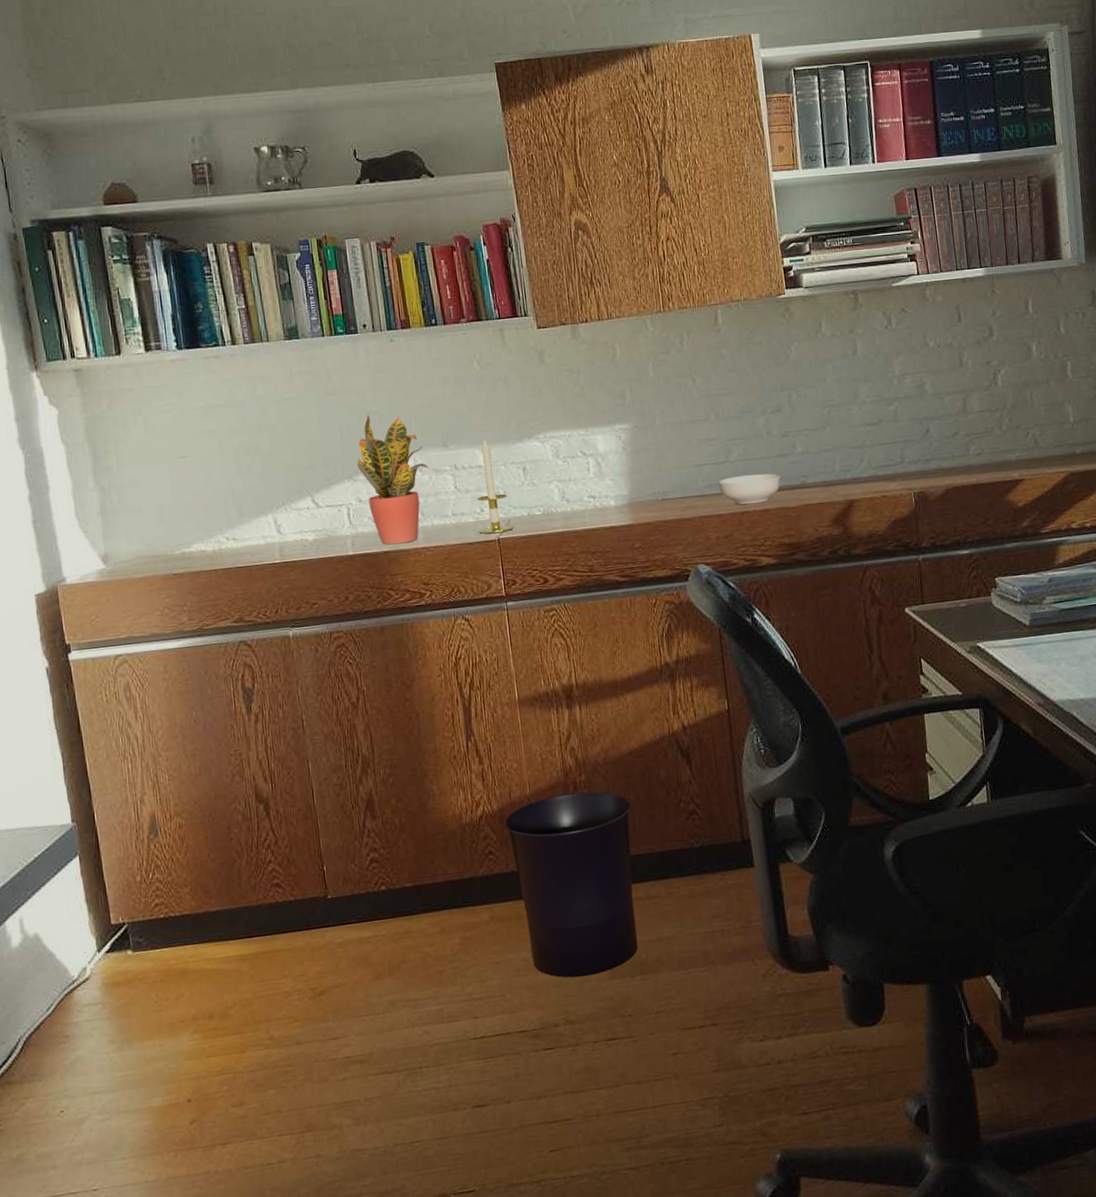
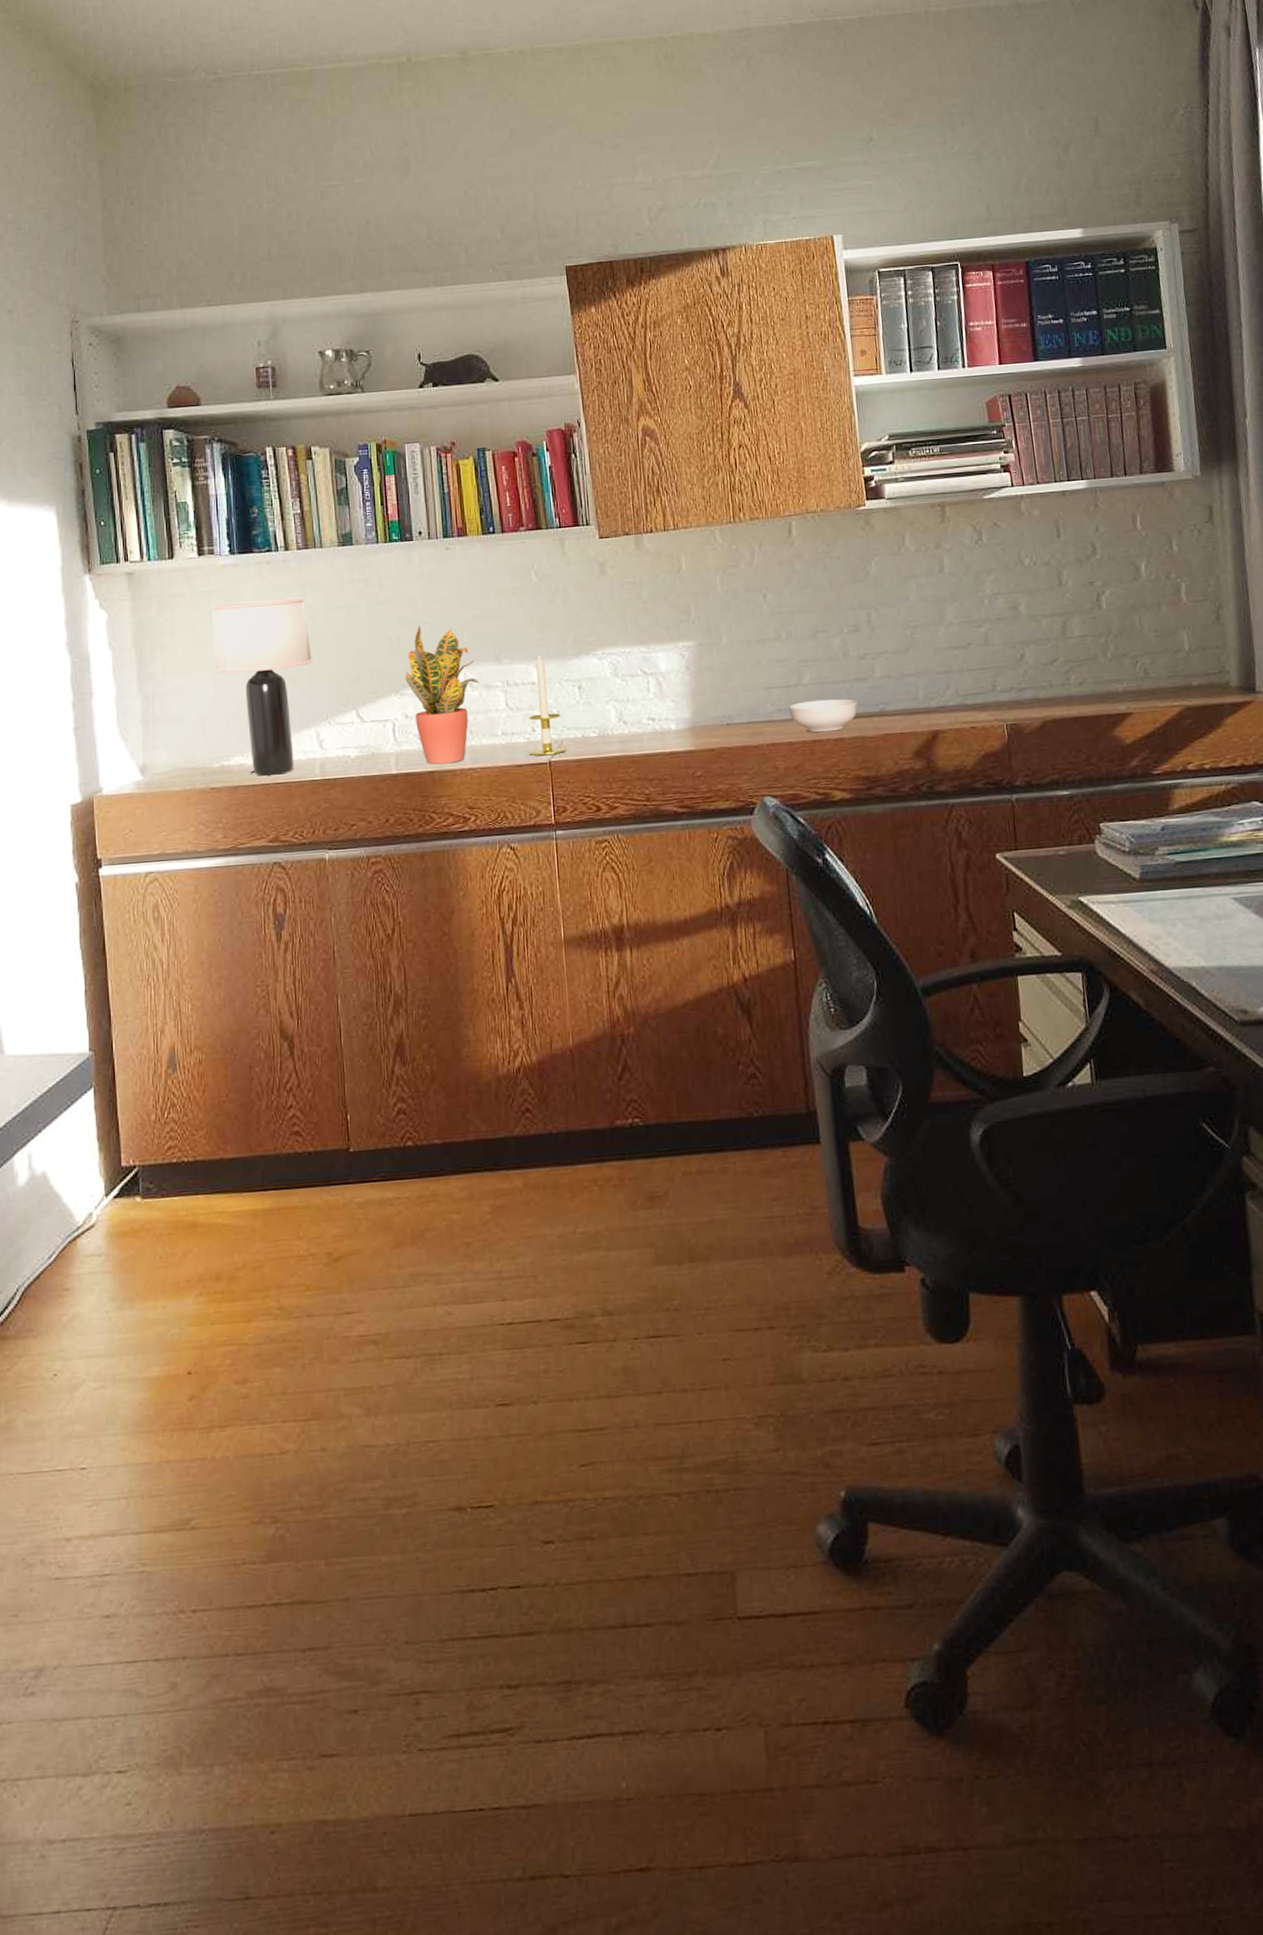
table lamp: none [162,390,267,561] -> present [211,597,313,776]
waste bin: present [504,791,639,978] -> none [543,1046,688,1261]

